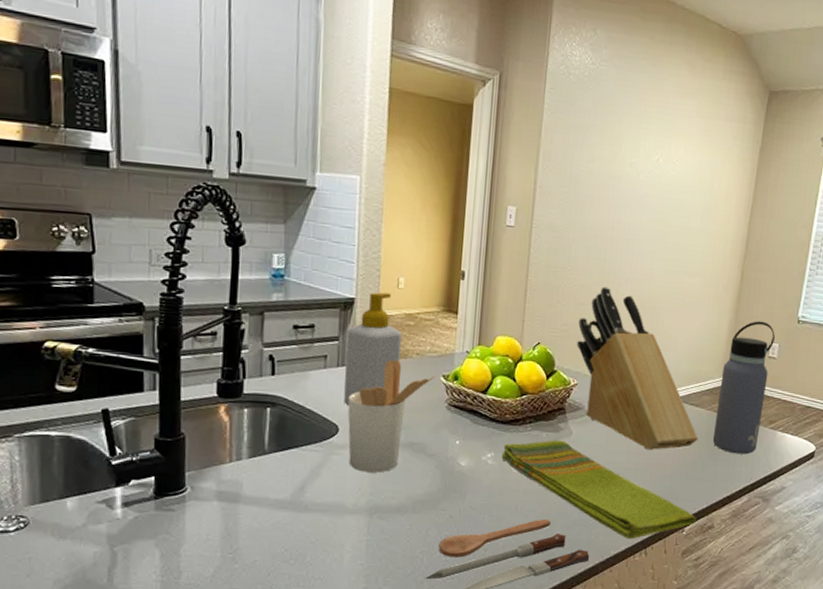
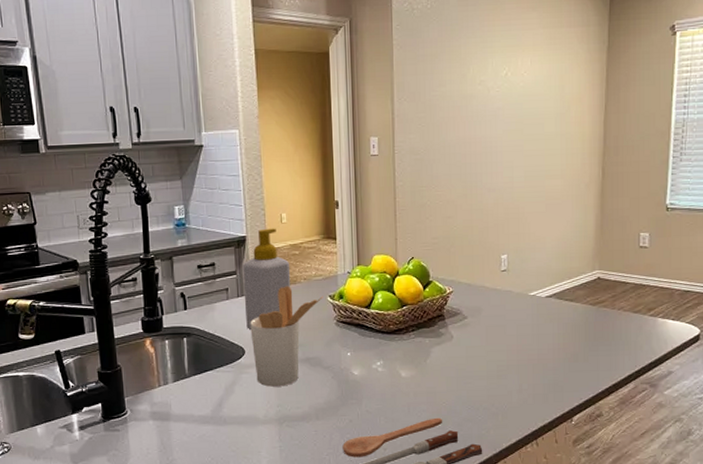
dish towel: present [501,440,697,539] -> none [390,344,584,431]
knife block: present [576,286,699,450] -> none [447,199,577,347]
water bottle: present [712,321,775,455] -> none [591,213,644,344]

